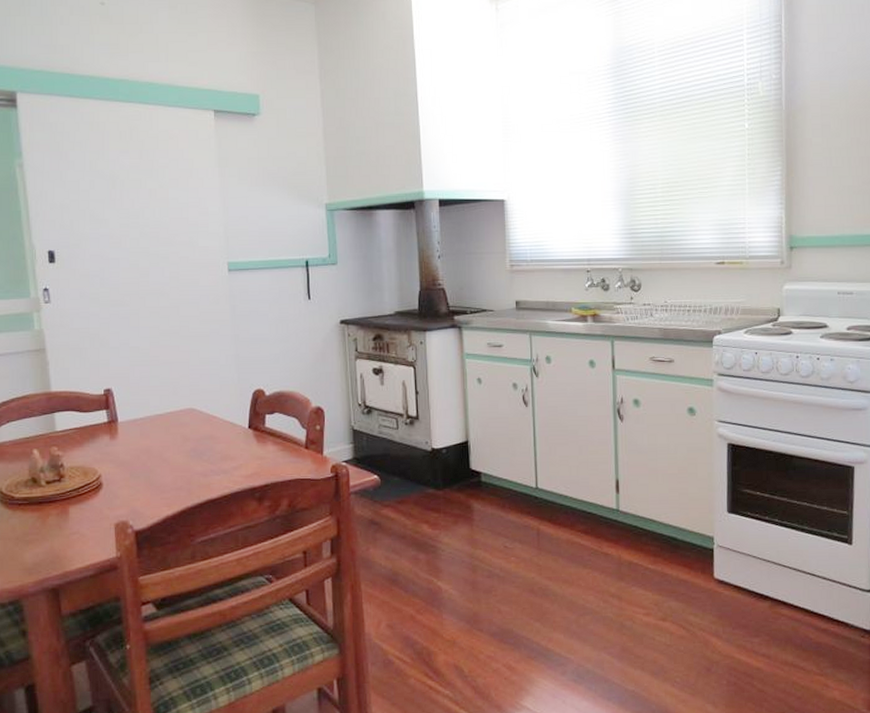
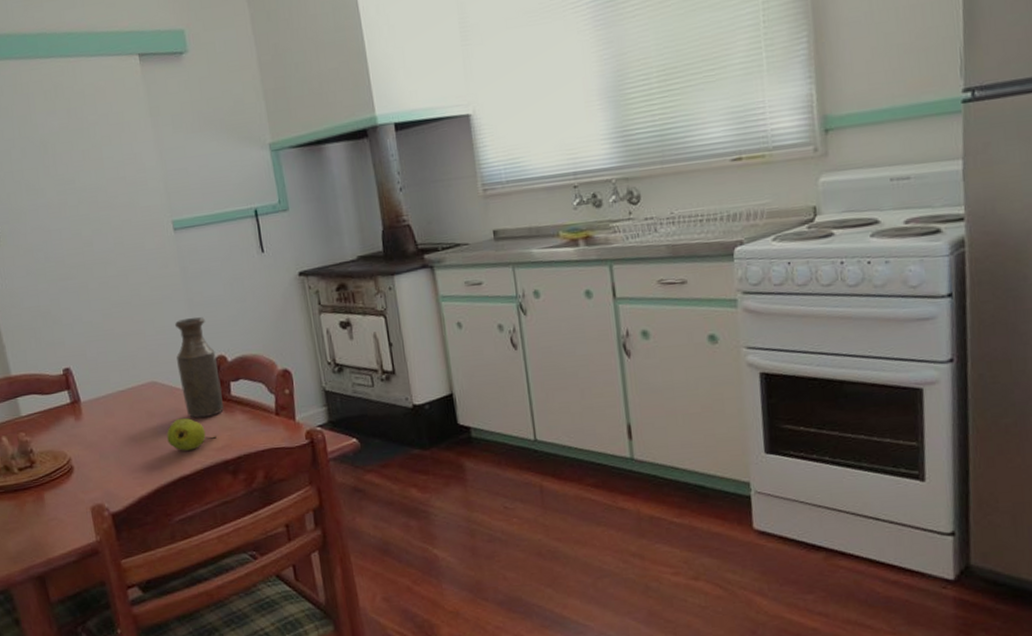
fruit: none [199,444,247,476] -> present [167,417,217,451]
bottle: none [217,352,256,446] -> present [174,317,224,418]

